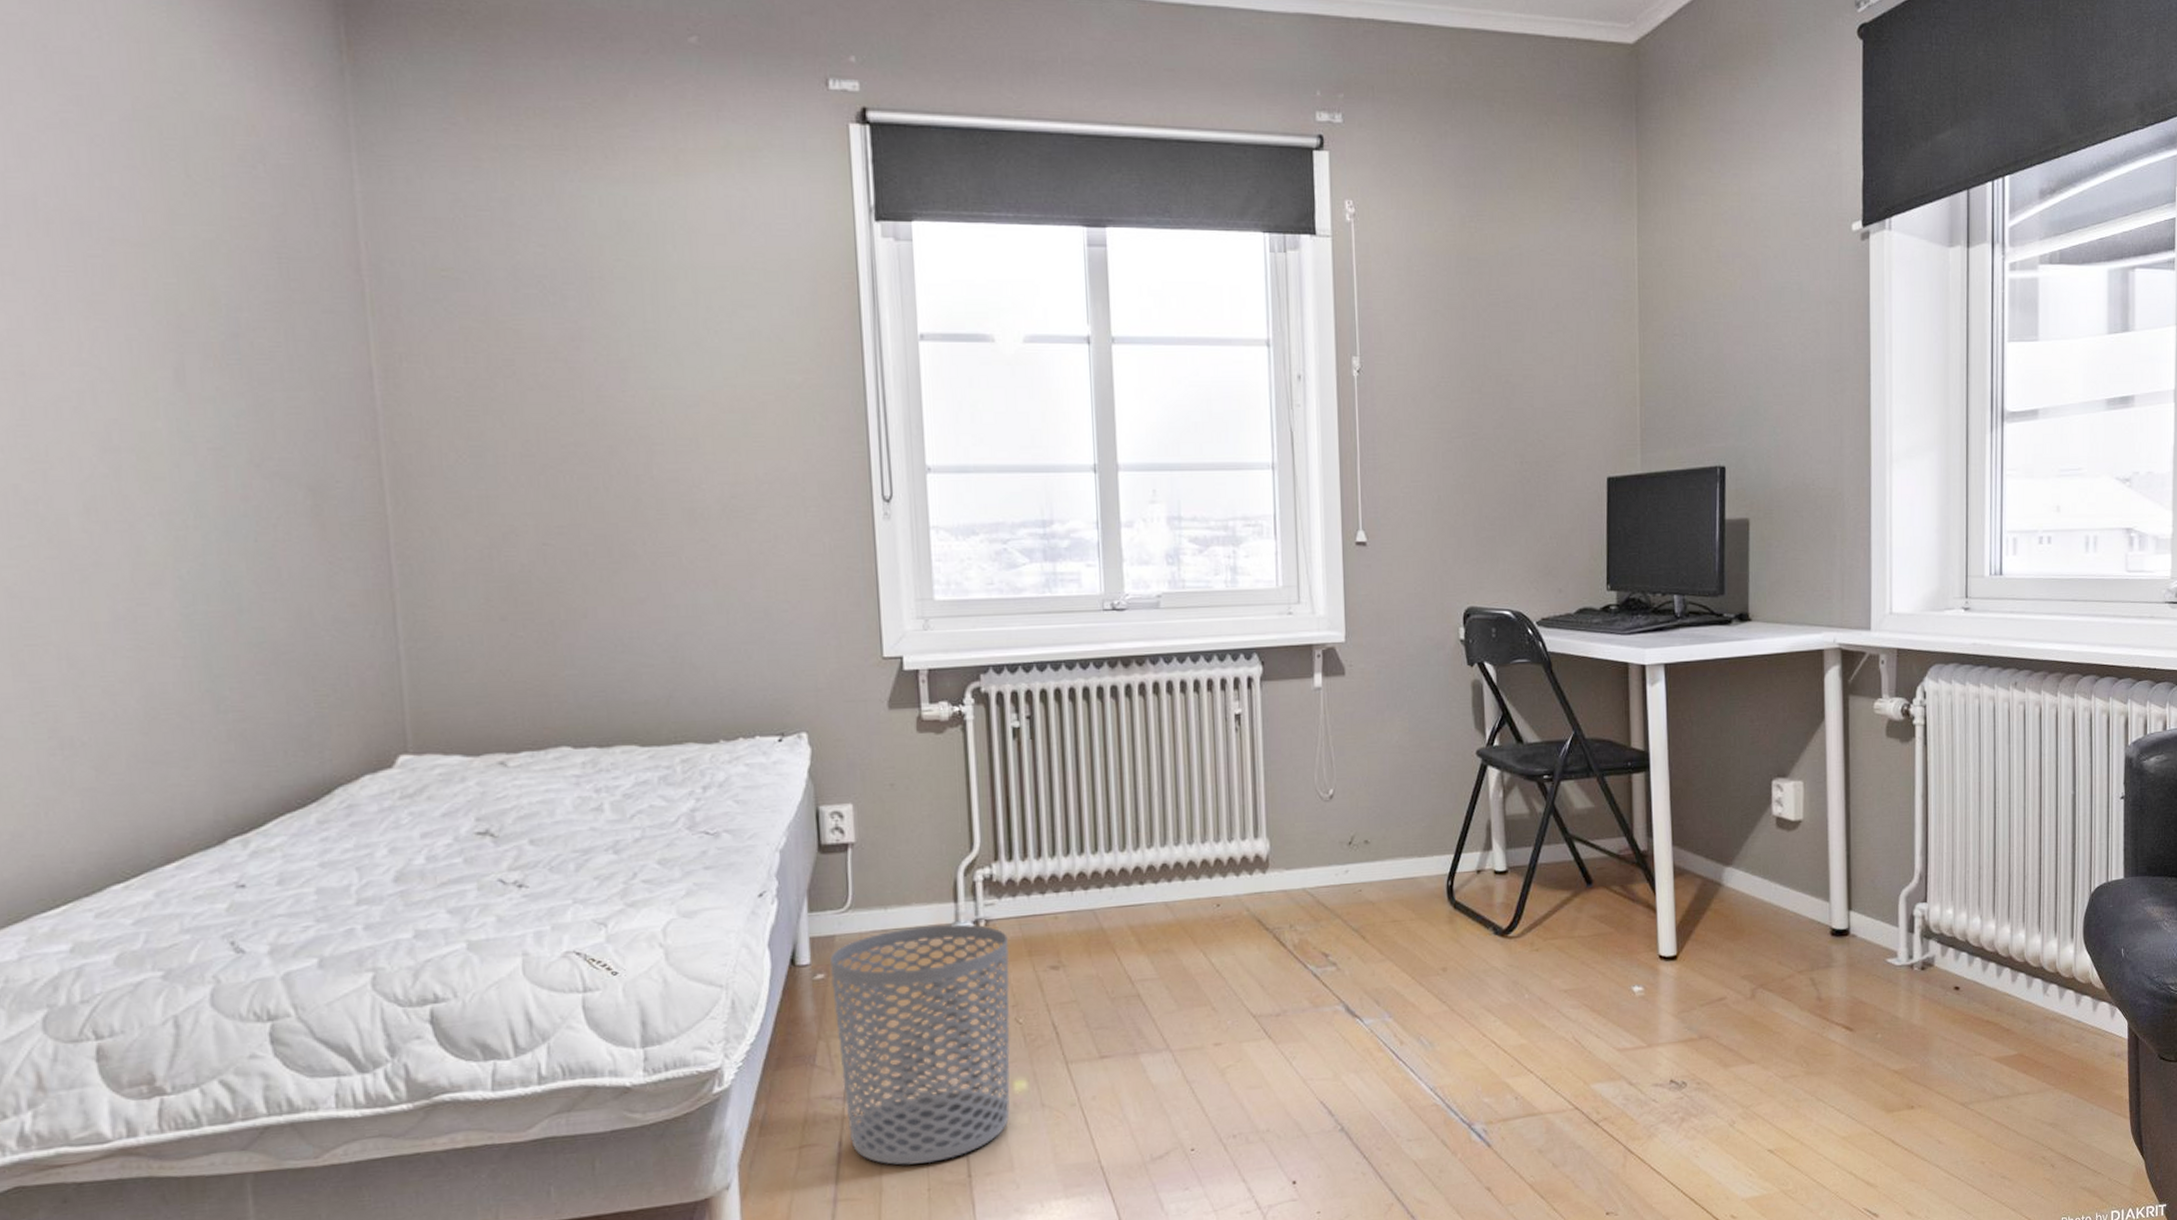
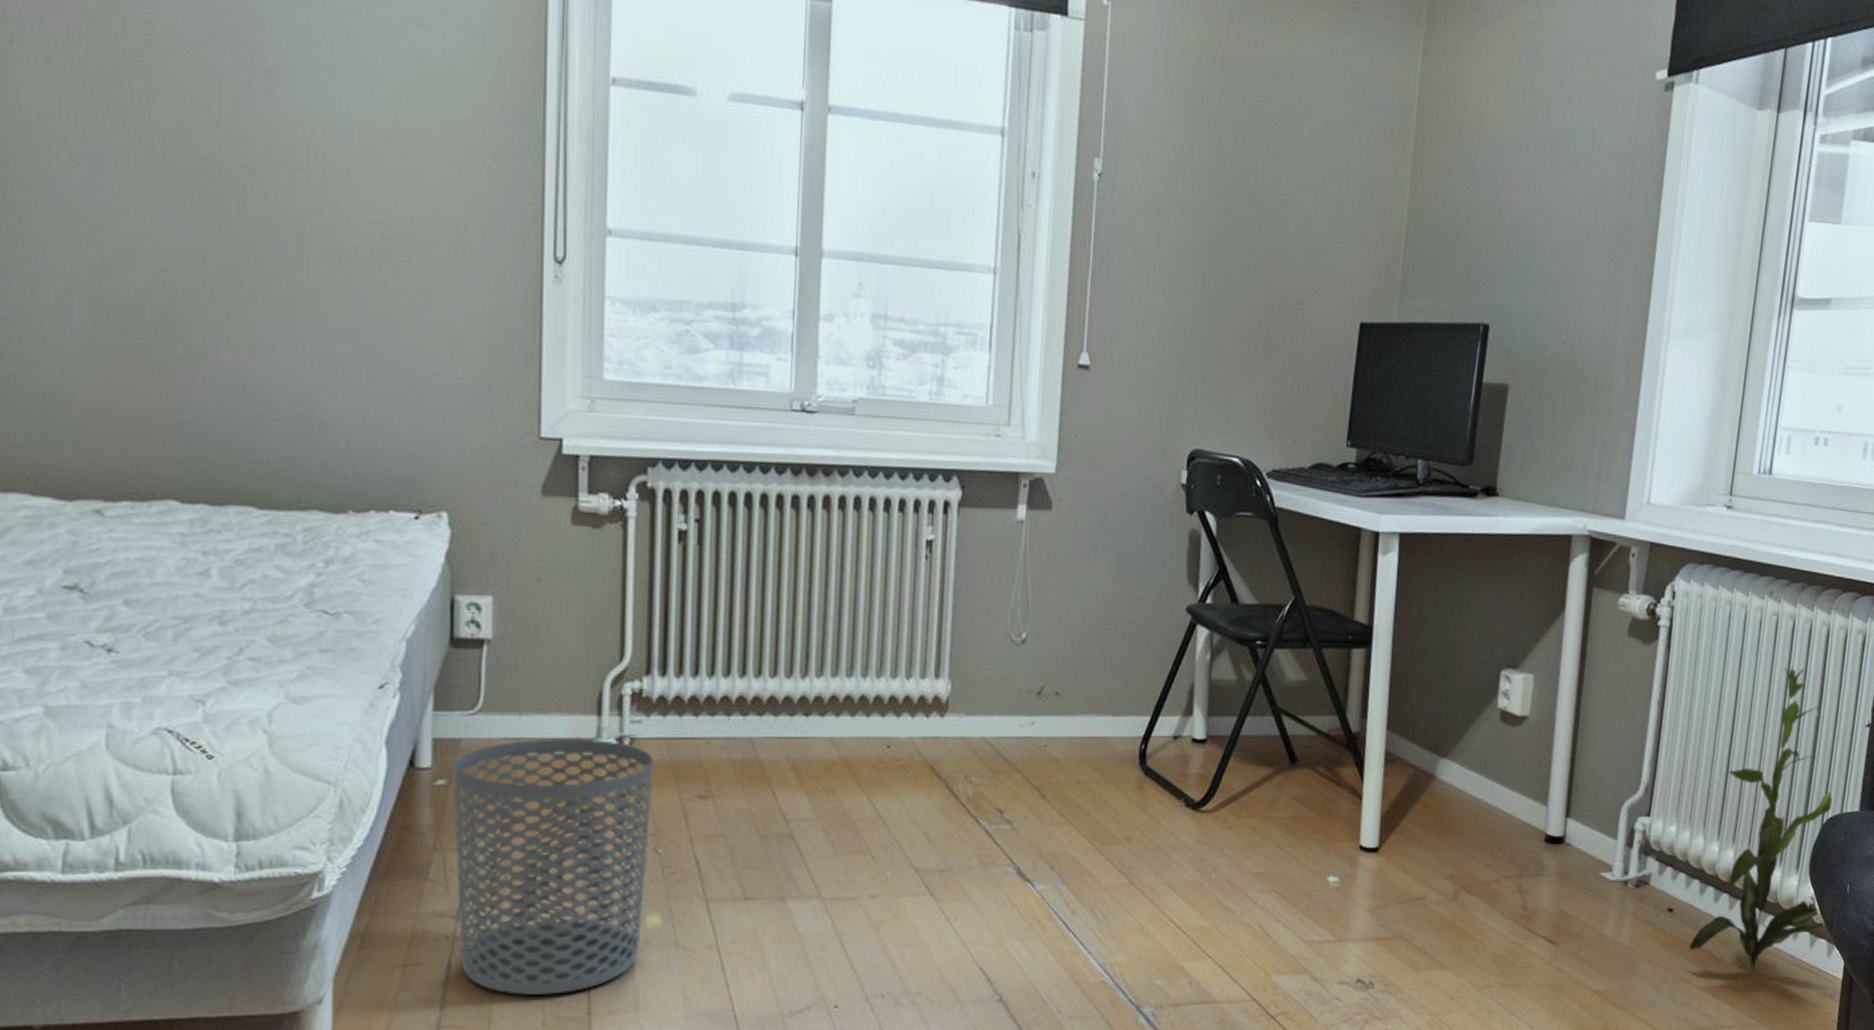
decorative plant: none [1979,749,2106,1041] -> present [1689,666,1833,973]

